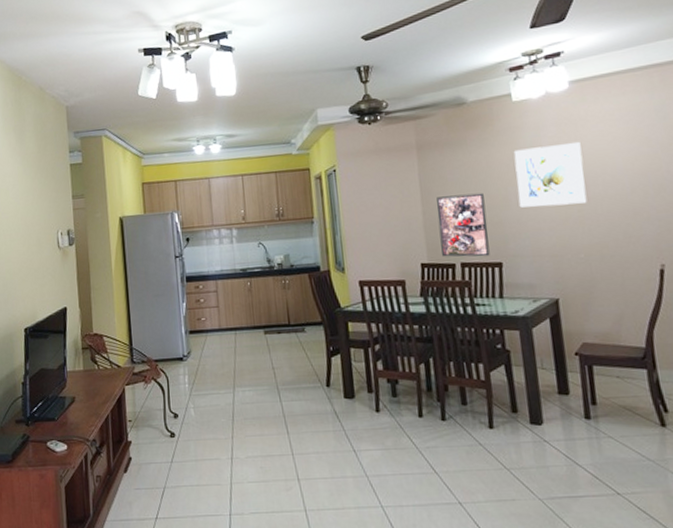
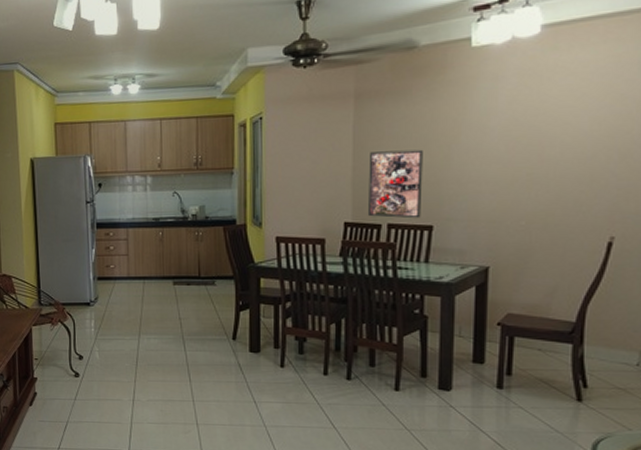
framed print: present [513,141,587,208] -> none [461,96,543,168]

